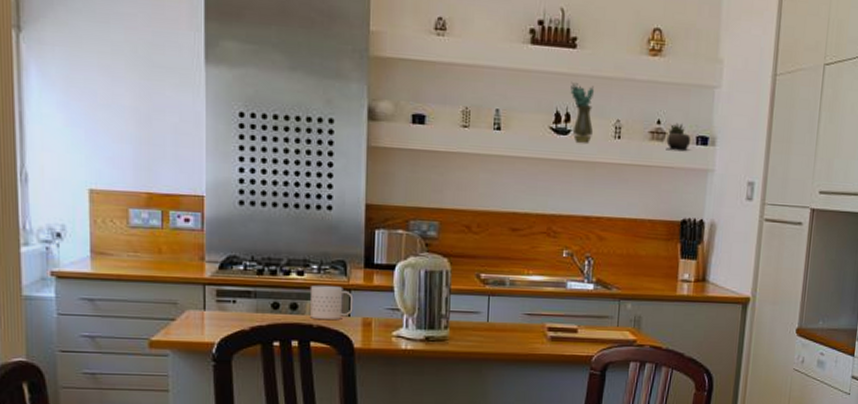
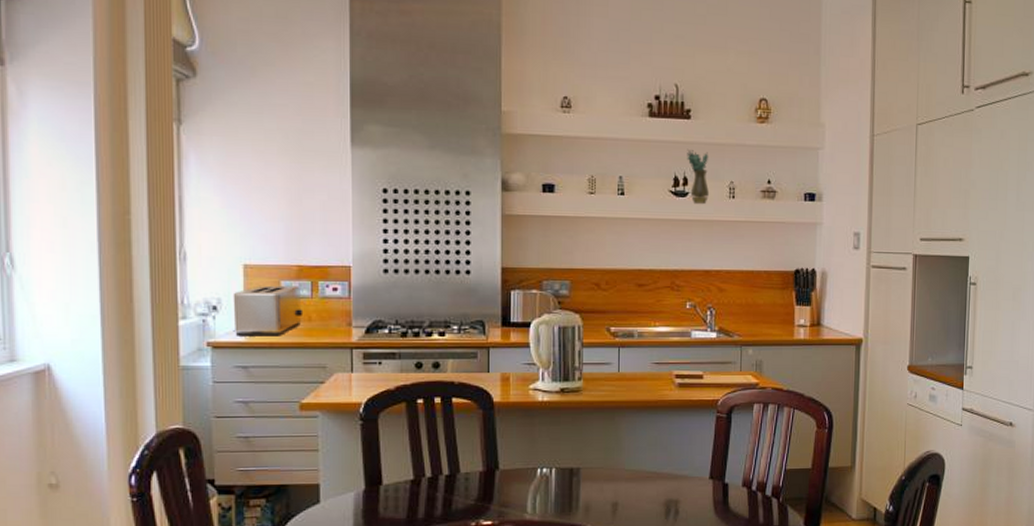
toaster: none [78,212,153,268] -> present [233,285,304,336]
mug: present [309,285,354,321] -> none [451,344,492,377]
succulent plant: present [666,123,692,152] -> none [777,182,801,208]

